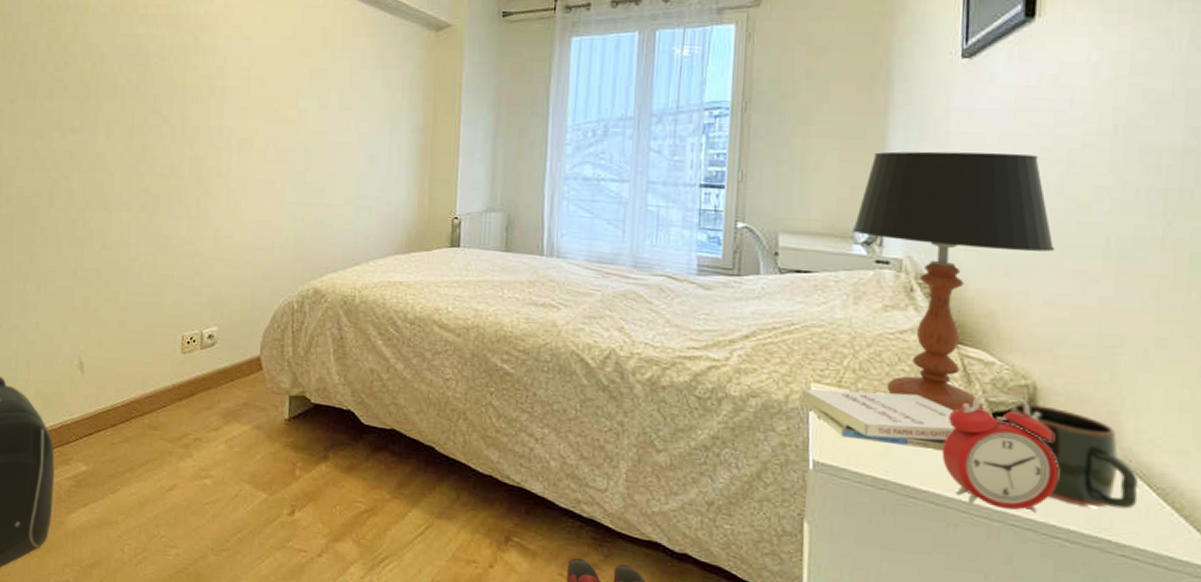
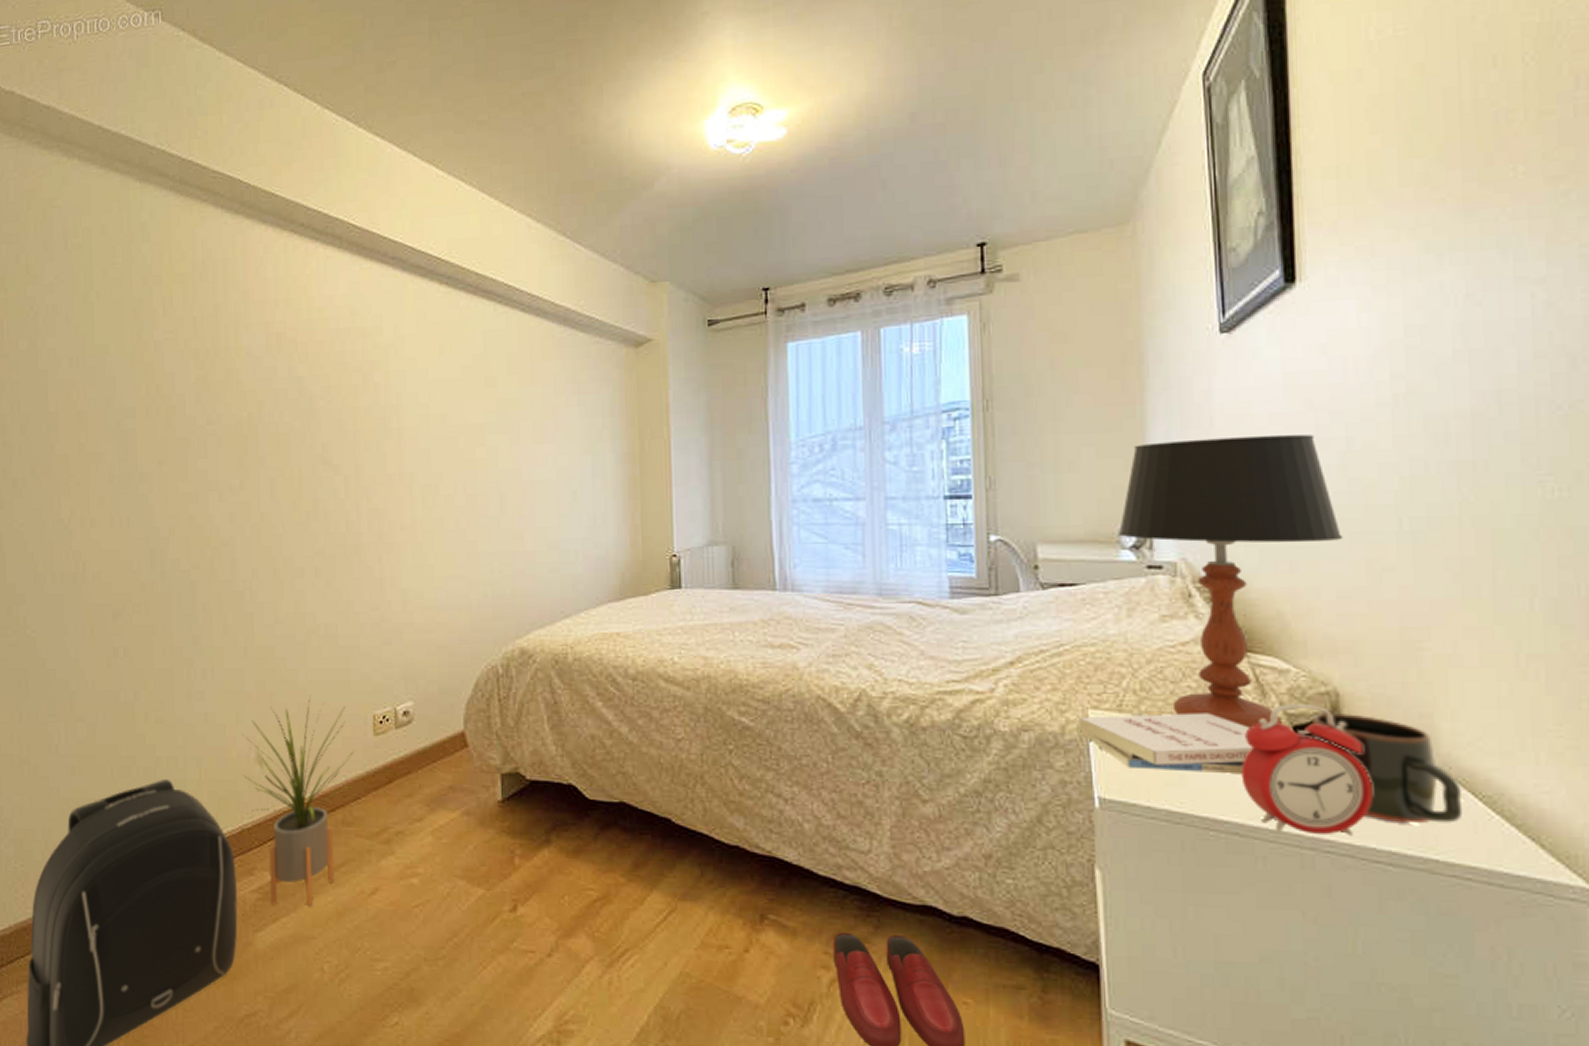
house plant: none [65,314,164,496] -> present [242,695,355,907]

